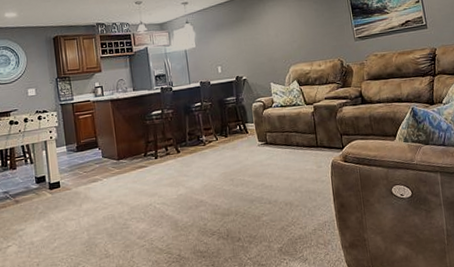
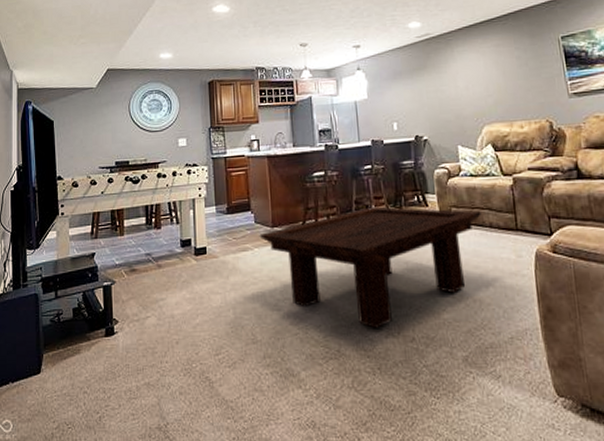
coffee table: none [107,134,290,234] -> present [259,206,482,328]

